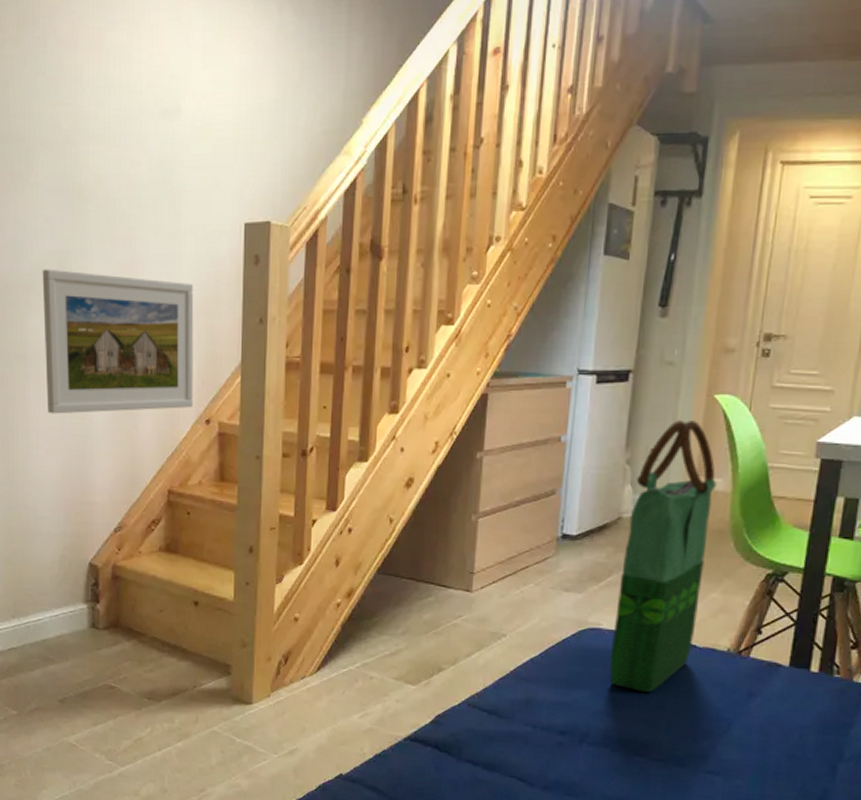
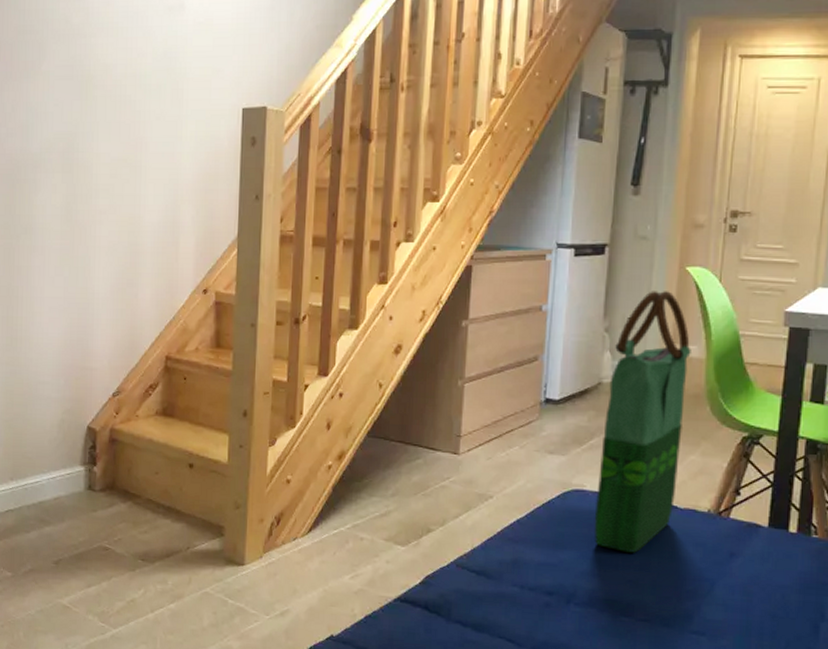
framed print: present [42,269,194,414] -> none [50,149,194,284]

